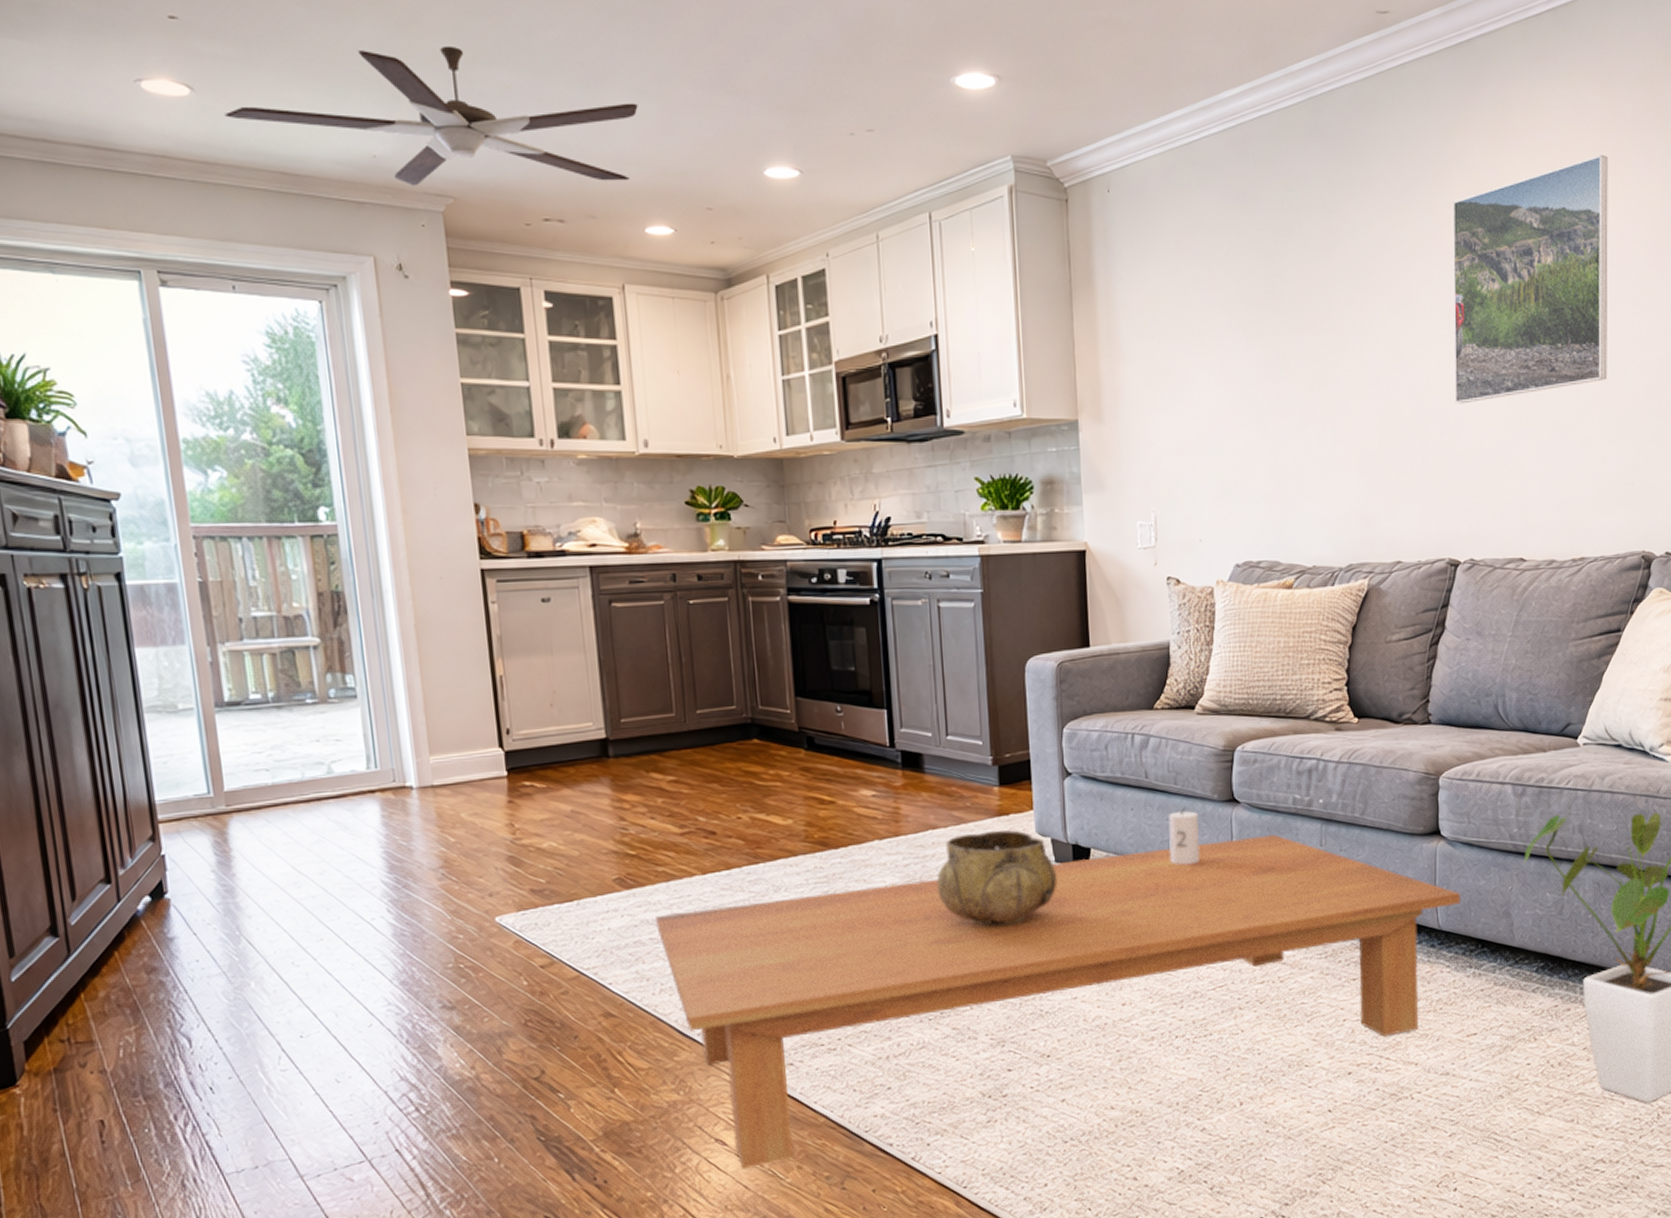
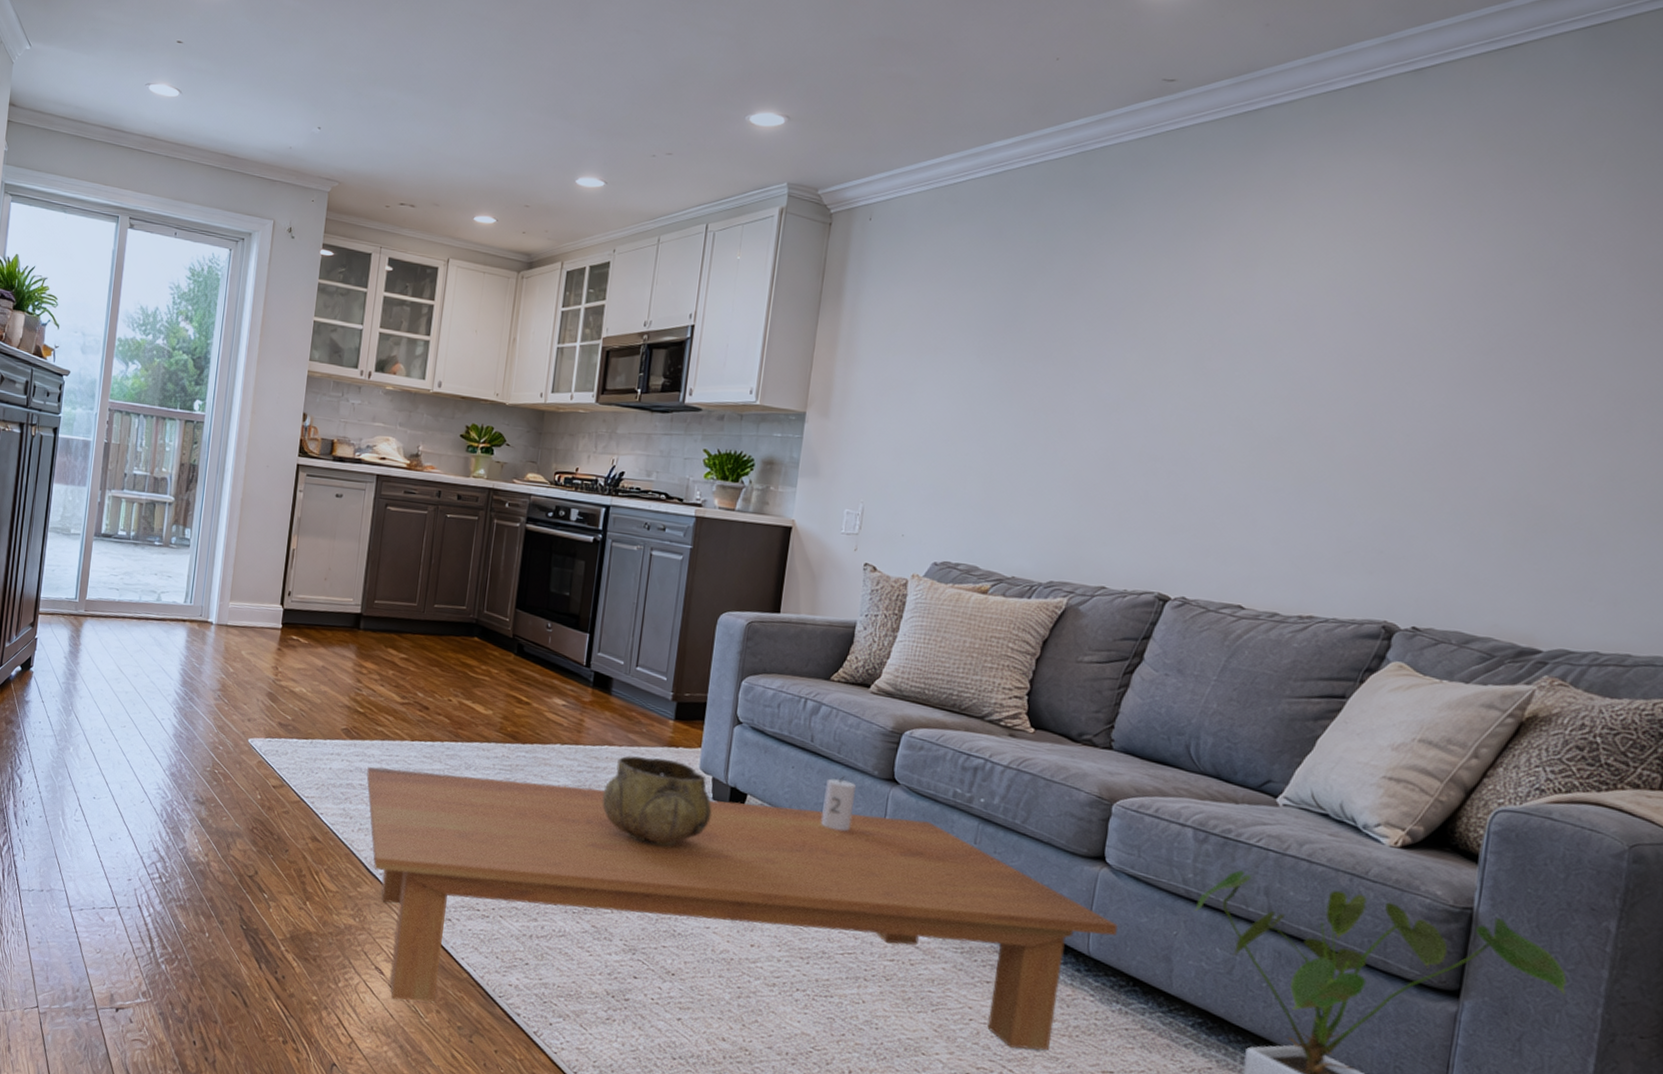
ceiling fan: present [225,45,638,187] -> none [198,70,488,180]
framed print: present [1452,154,1608,404] -> none [1188,225,1400,448]

